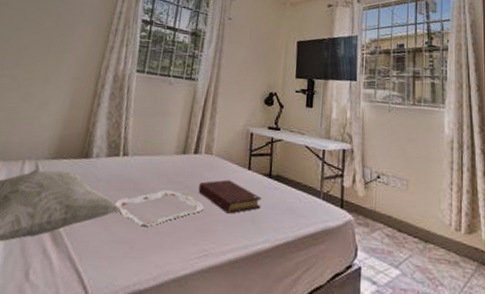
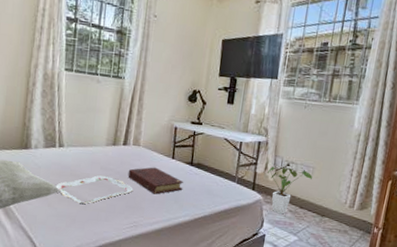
house plant: none [357,179,407,240] -> present [268,167,312,214]

